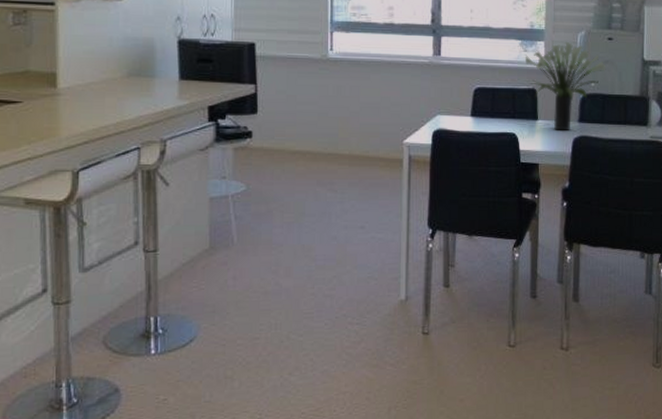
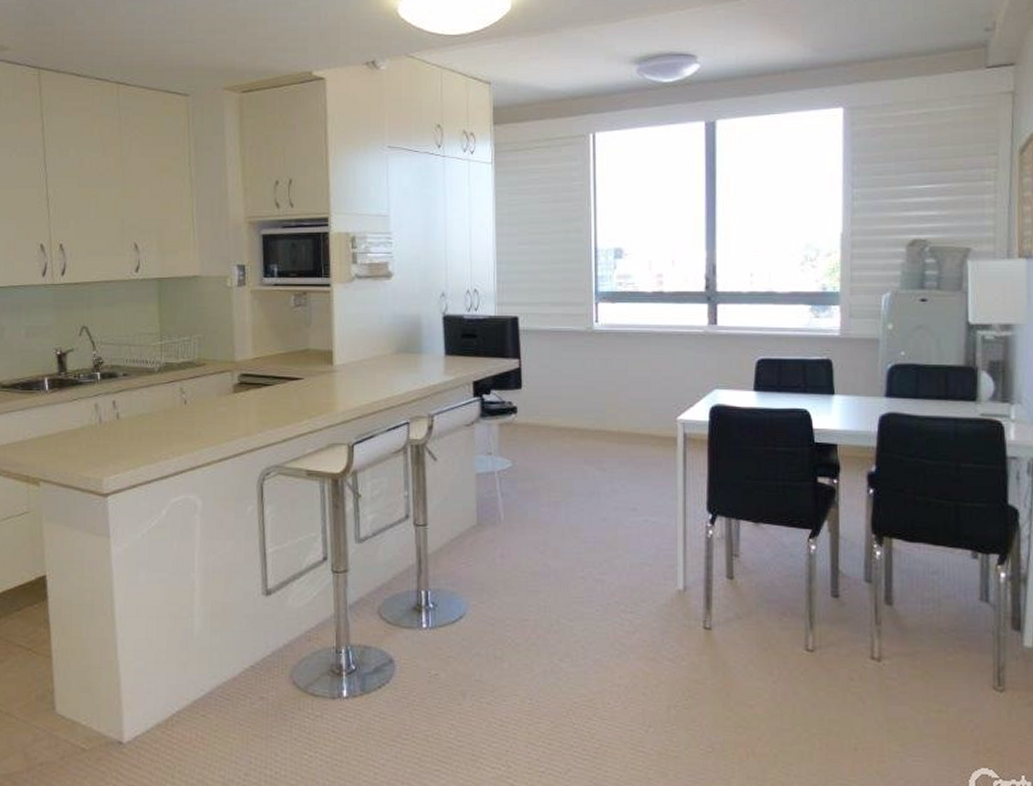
flower arrangement: present [525,41,606,132] -> none [816,304,920,408]

